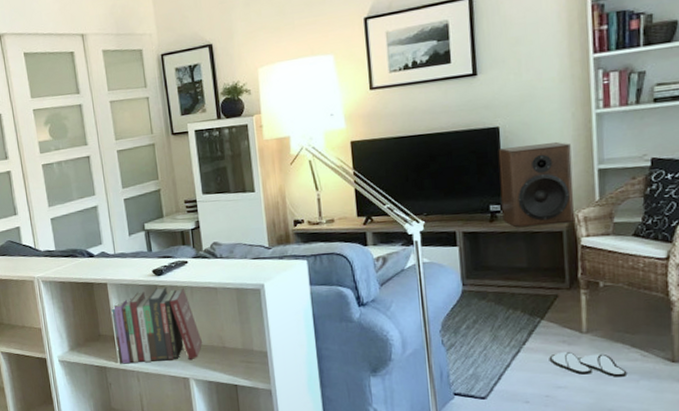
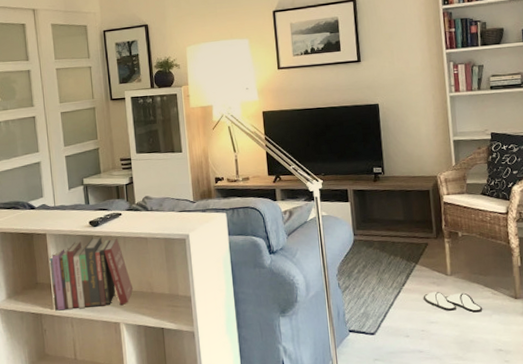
speaker: present [498,141,574,228] -> none [378,117,438,187]

